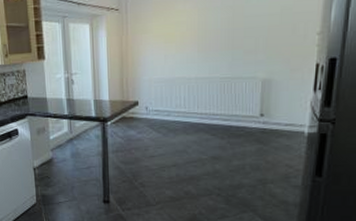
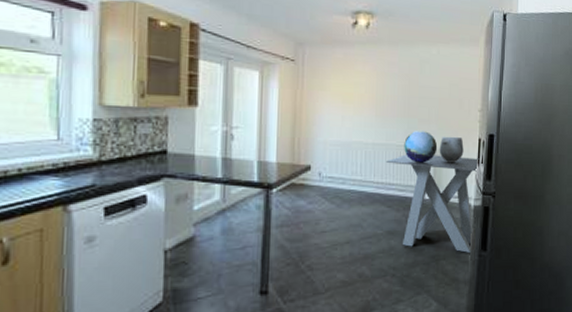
dining table: none [210,84,316,178] -> present [386,154,479,253]
decorative globe: none [228,60,266,93] -> present [404,130,438,163]
ceramic pot: none [267,63,297,92] -> present [439,136,464,163]

